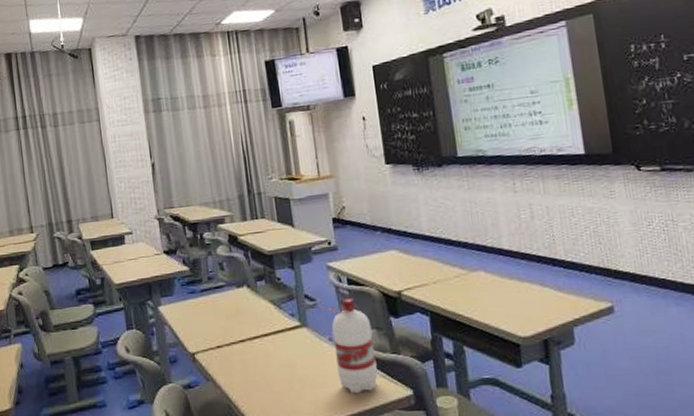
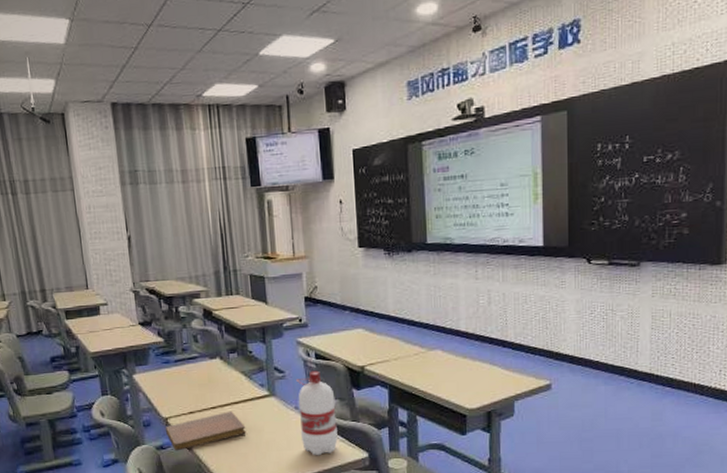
notebook: none [192,345,278,390] -> present [165,411,246,451]

